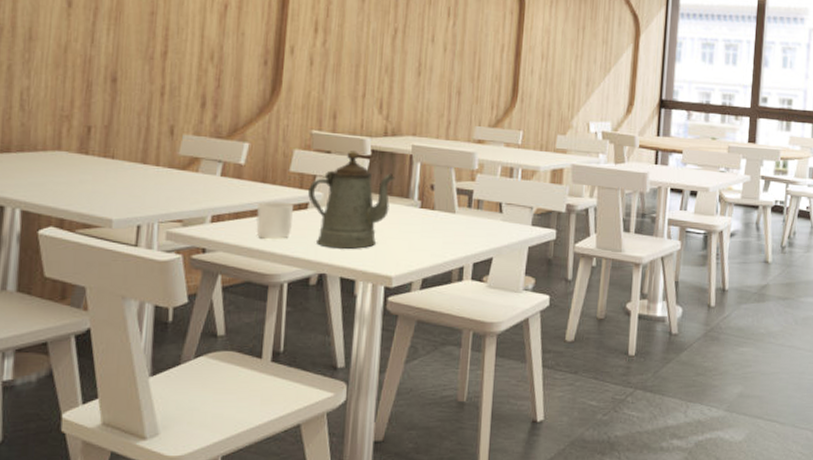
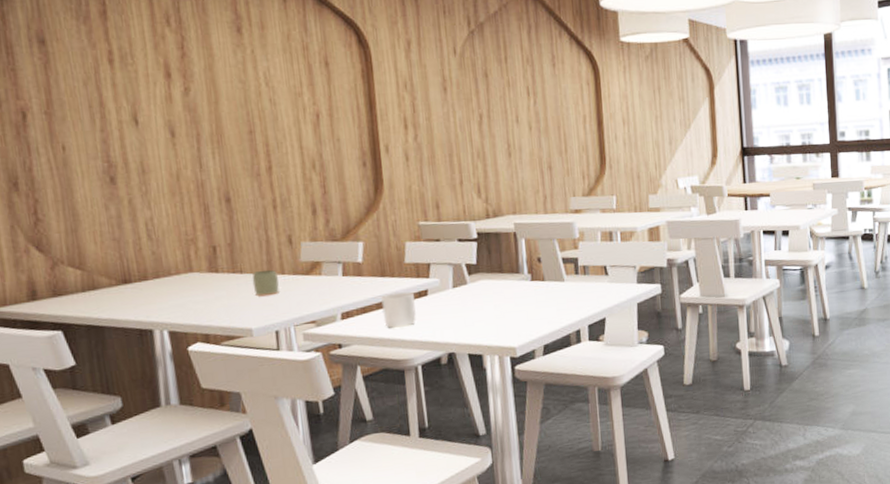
mug: none [122,158,152,187] -> present [252,270,280,297]
coffee pot: present [307,151,396,249] -> none [424,236,504,329]

